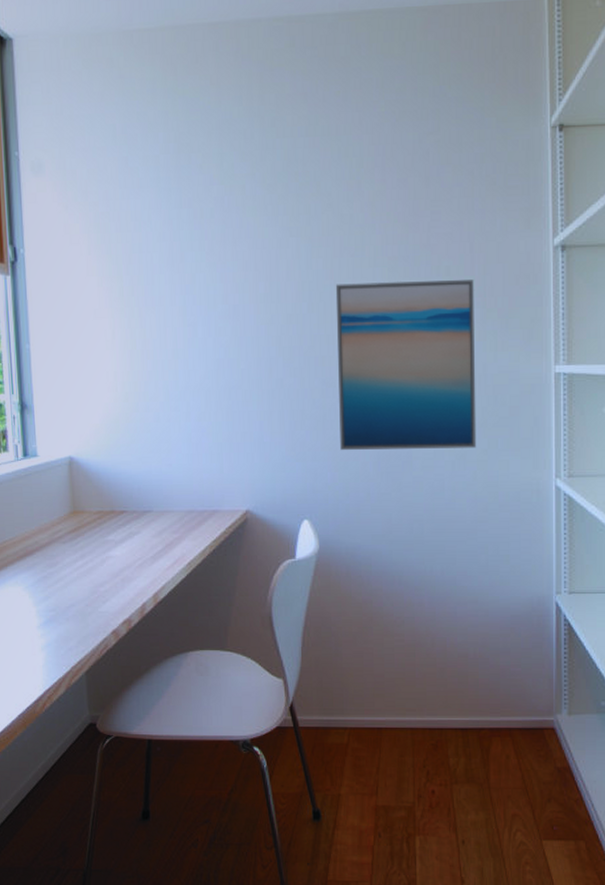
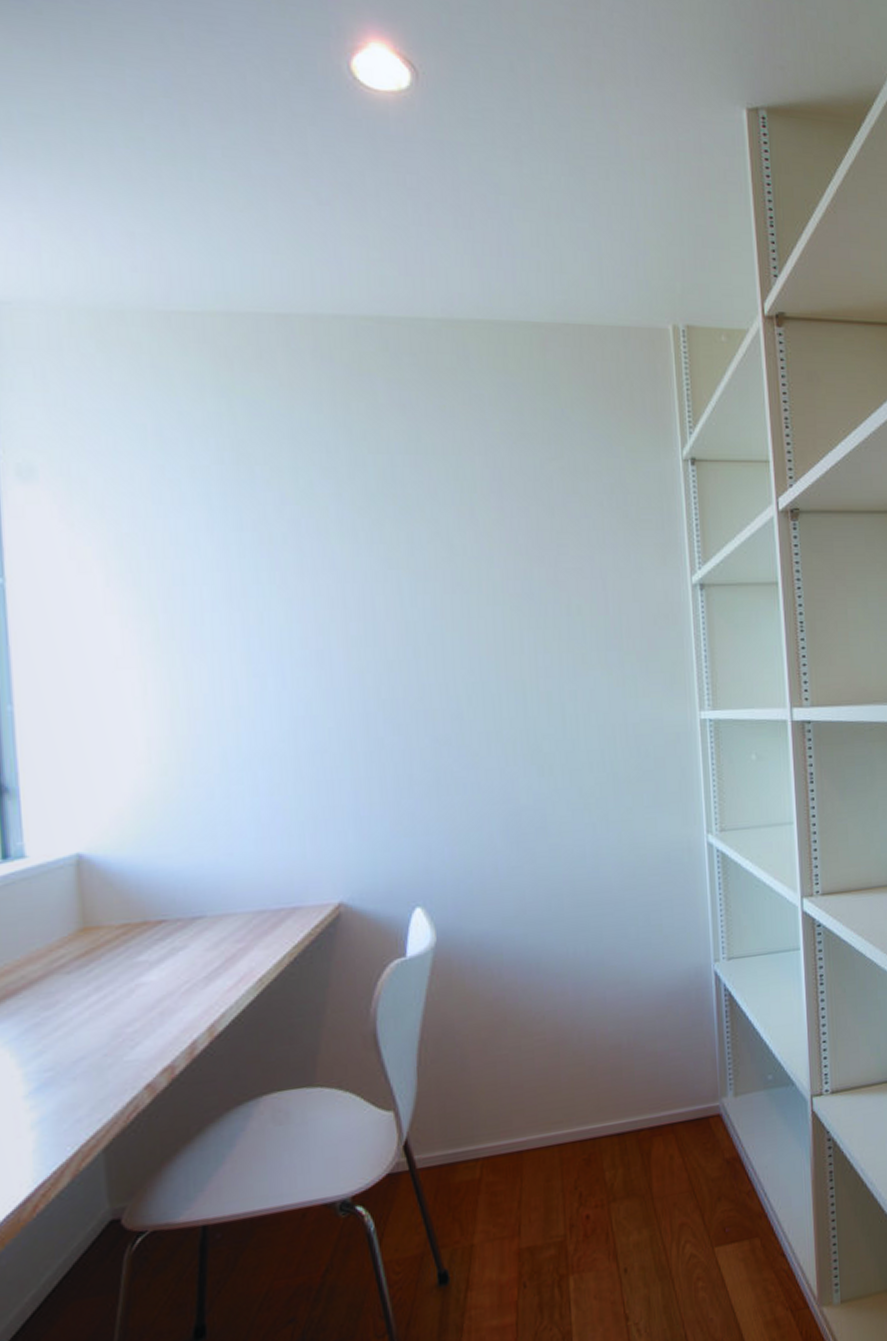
wall art: present [335,280,477,450] -> none [447,620,620,819]

